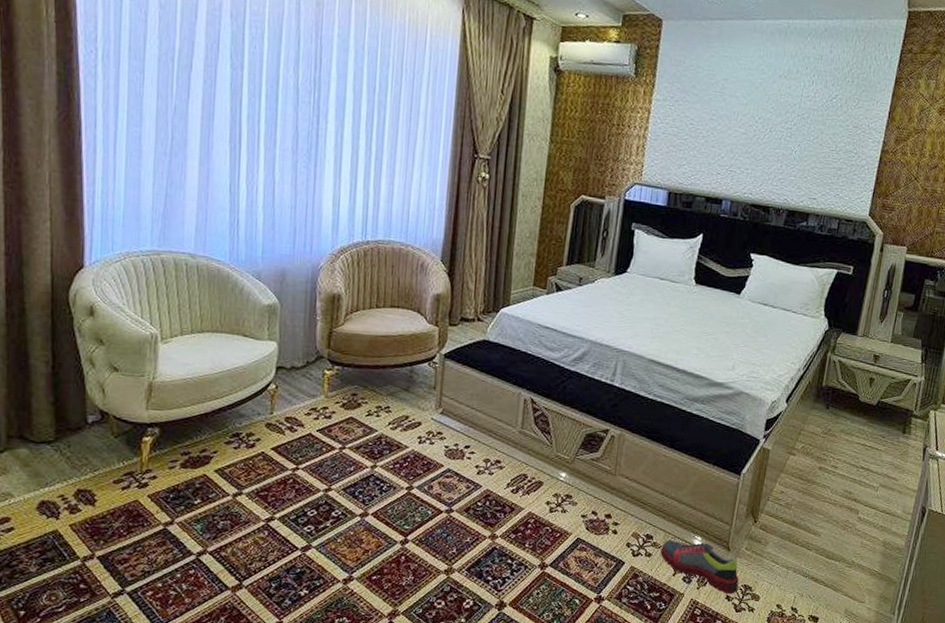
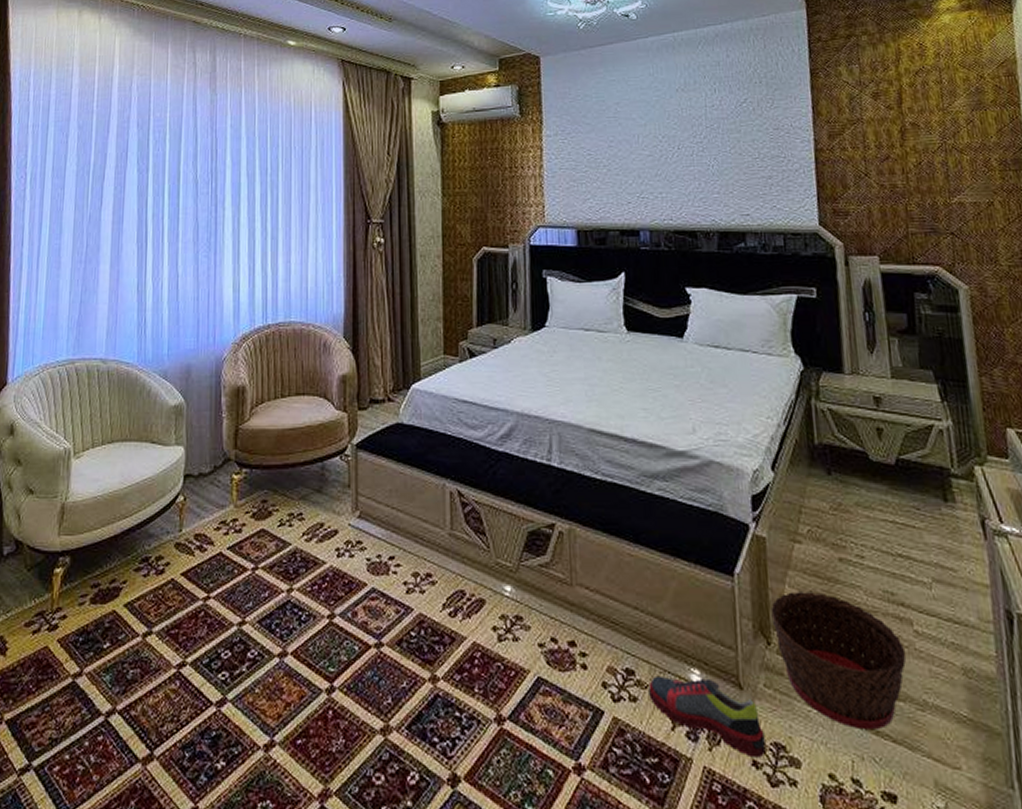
basket: none [761,488,849,579] -> present [771,592,907,731]

